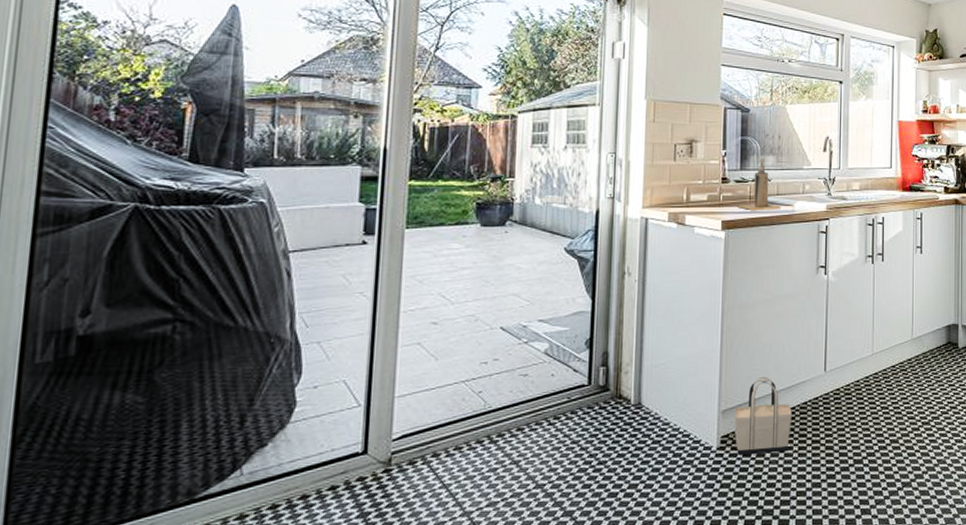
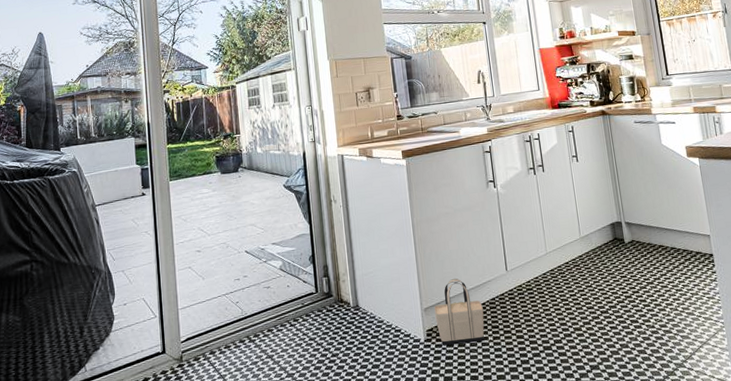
soap dispenser: present [736,157,781,211] -> none [412,95,449,140]

